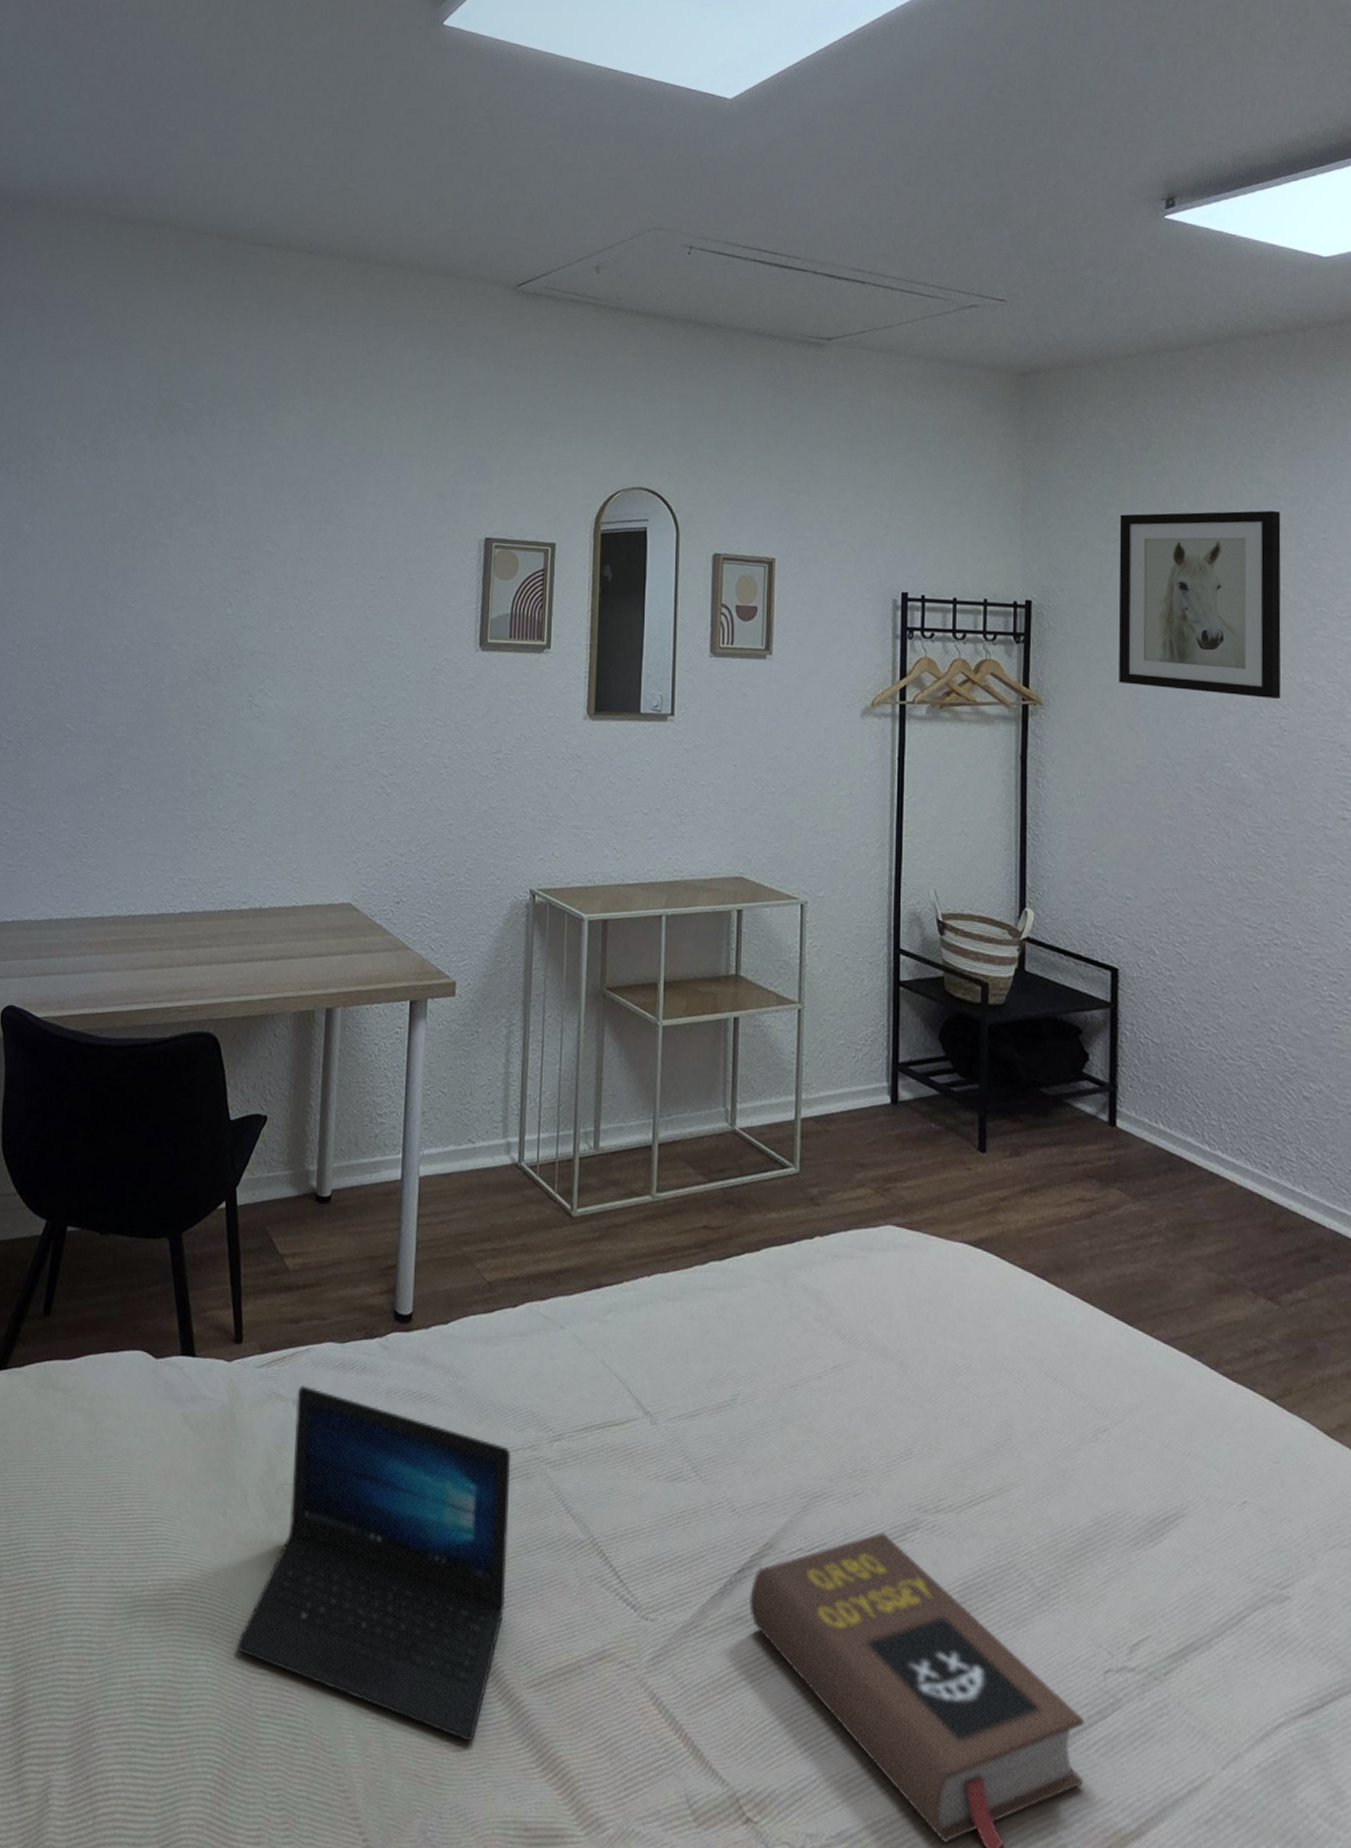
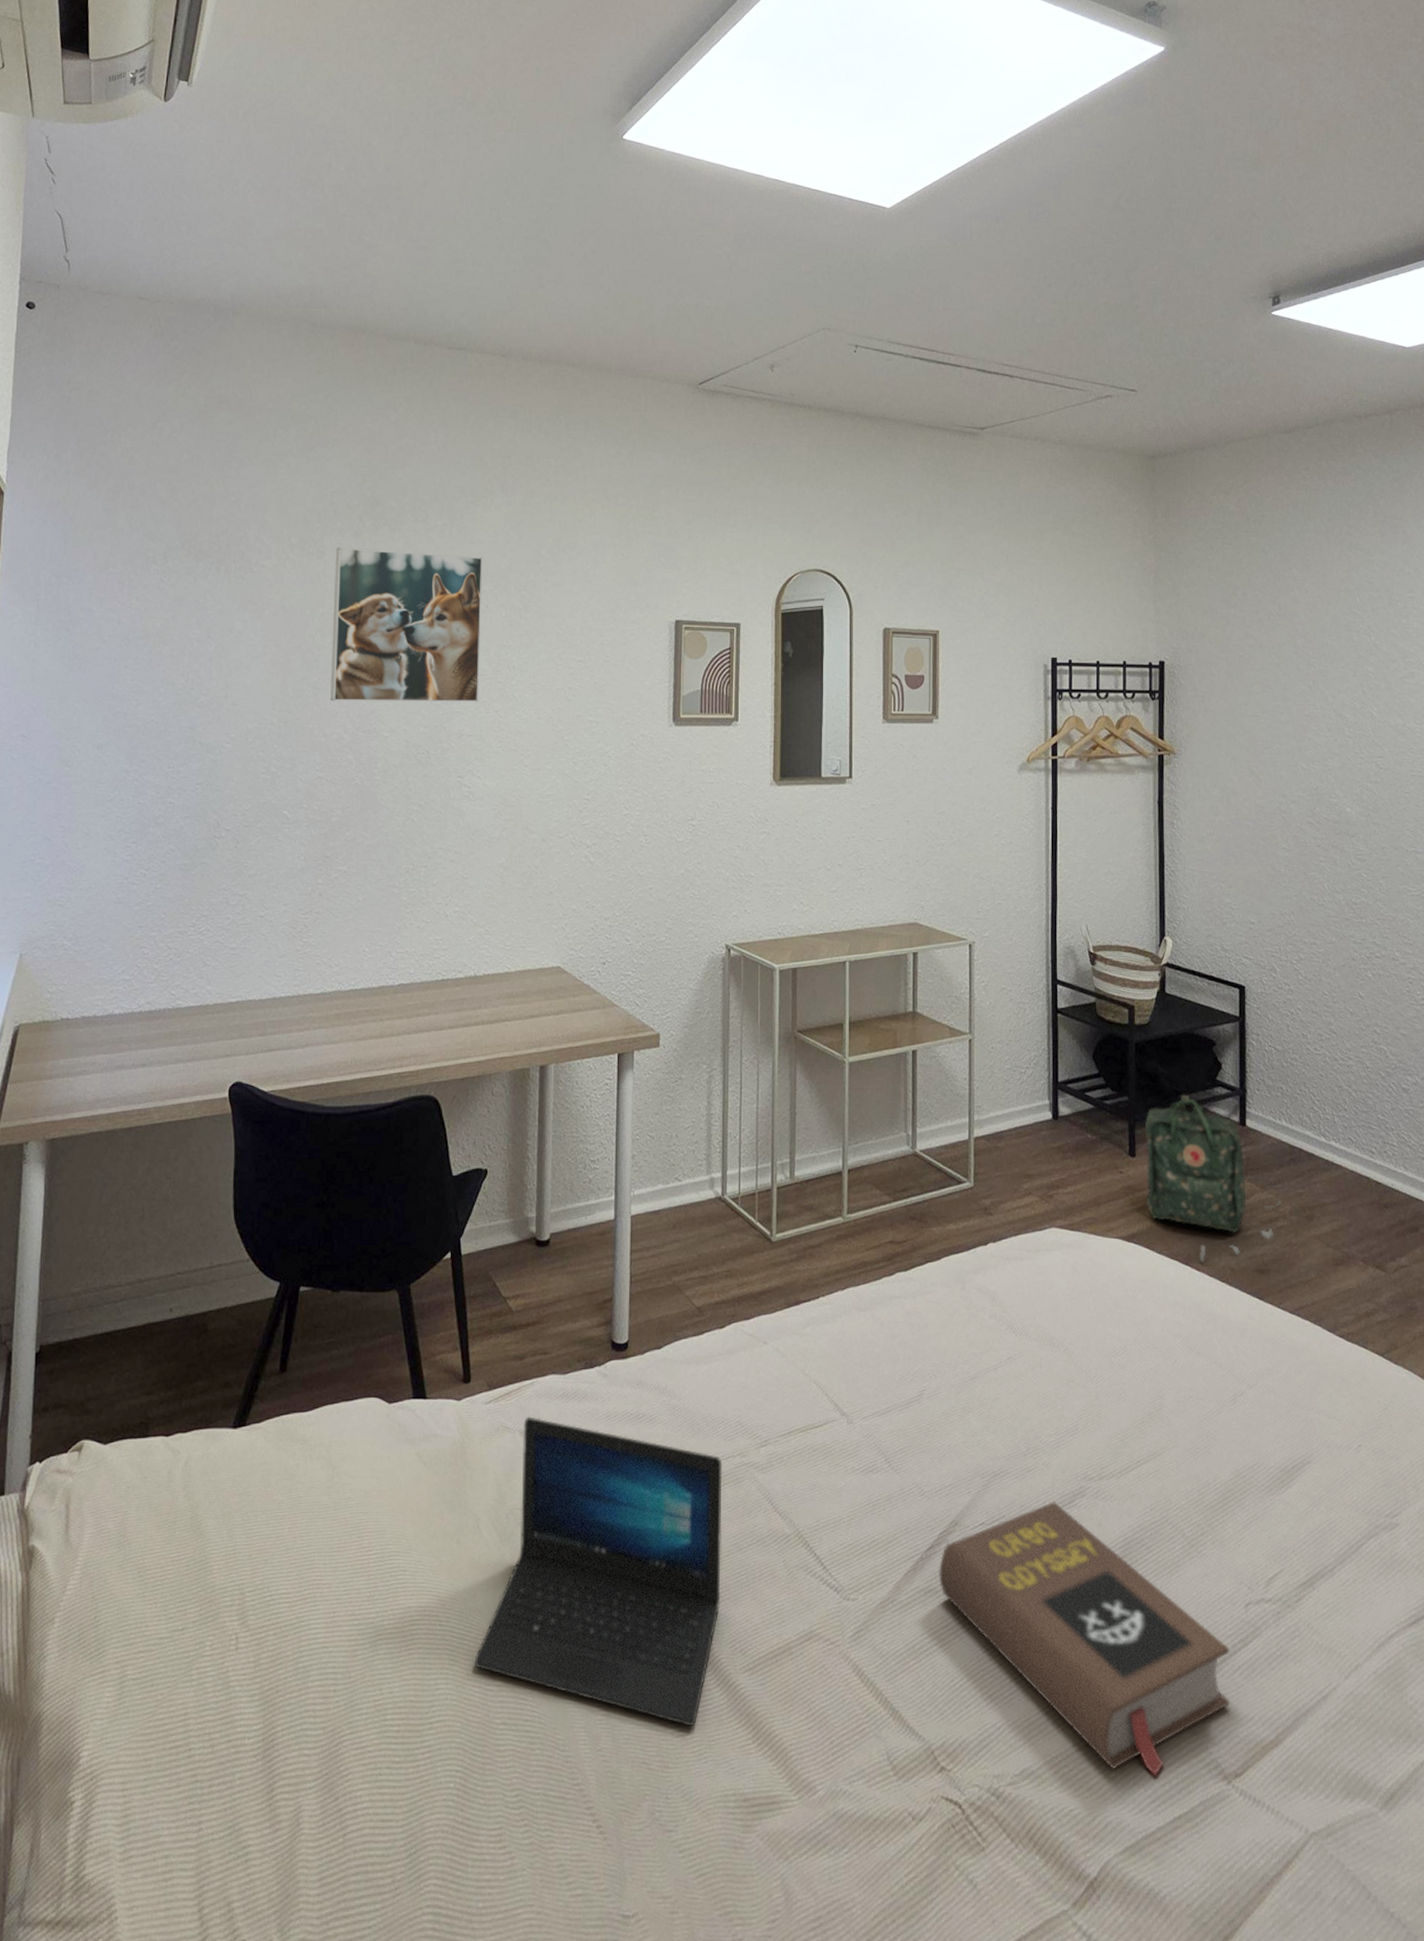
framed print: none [119,450,282,619] -> present [331,547,483,703]
backpack: none [997,1086,1157,1278] -> present [1144,1094,1282,1263]
wall art: present [1118,510,1281,699] -> none [1238,573,1377,740]

